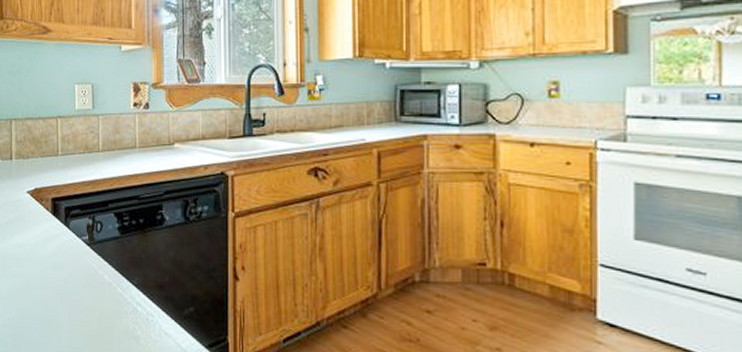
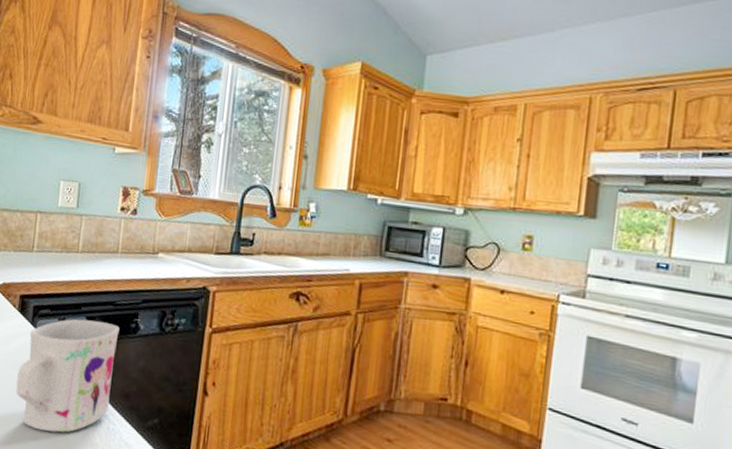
mug: none [58,216,147,328] -> present [16,319,120,433]

